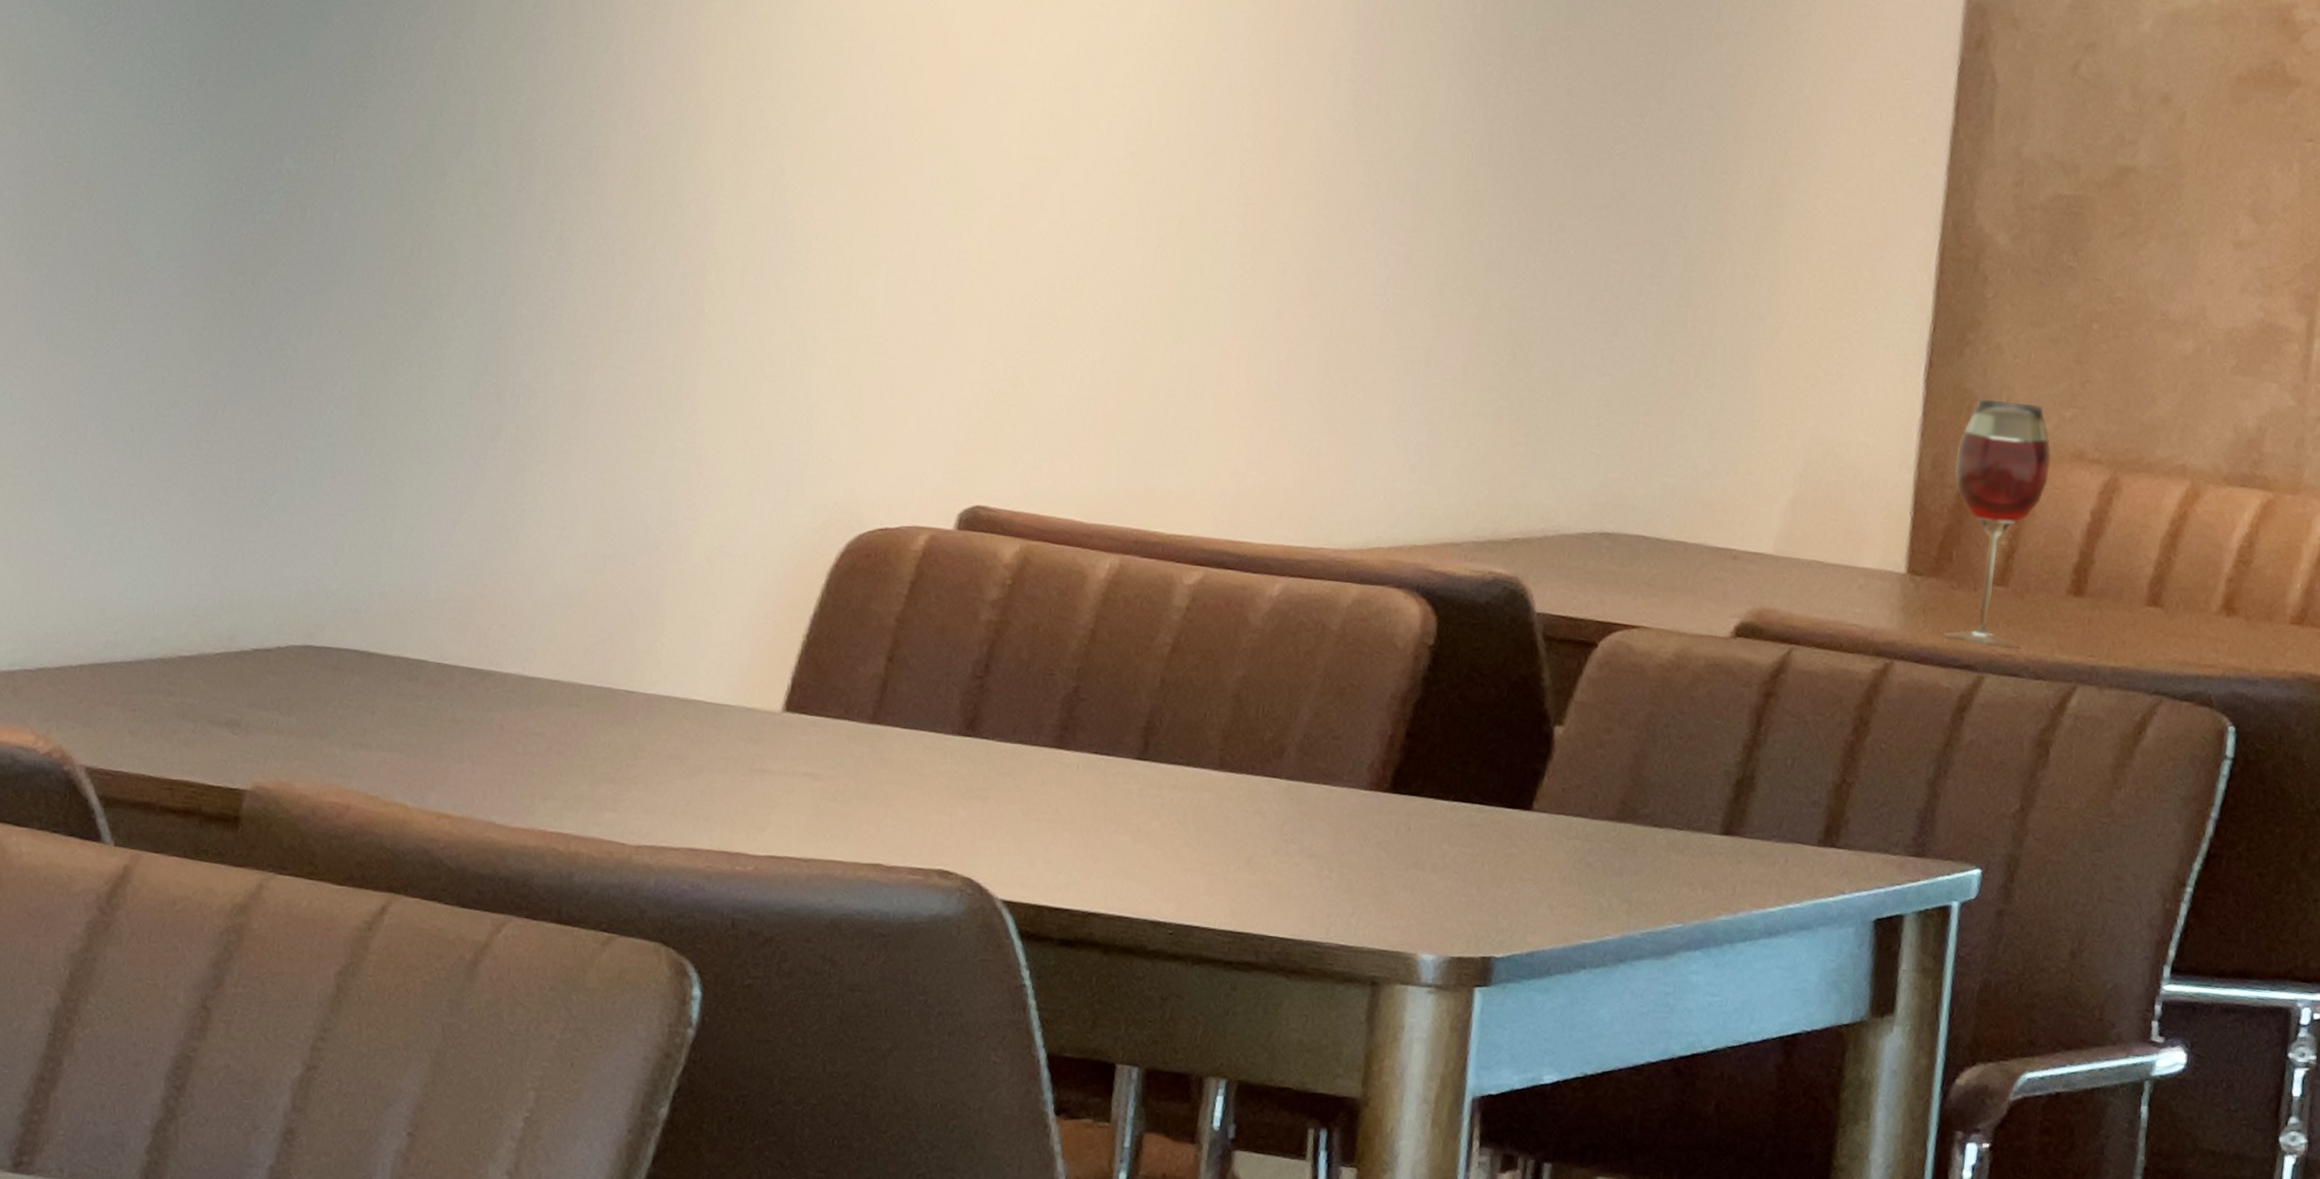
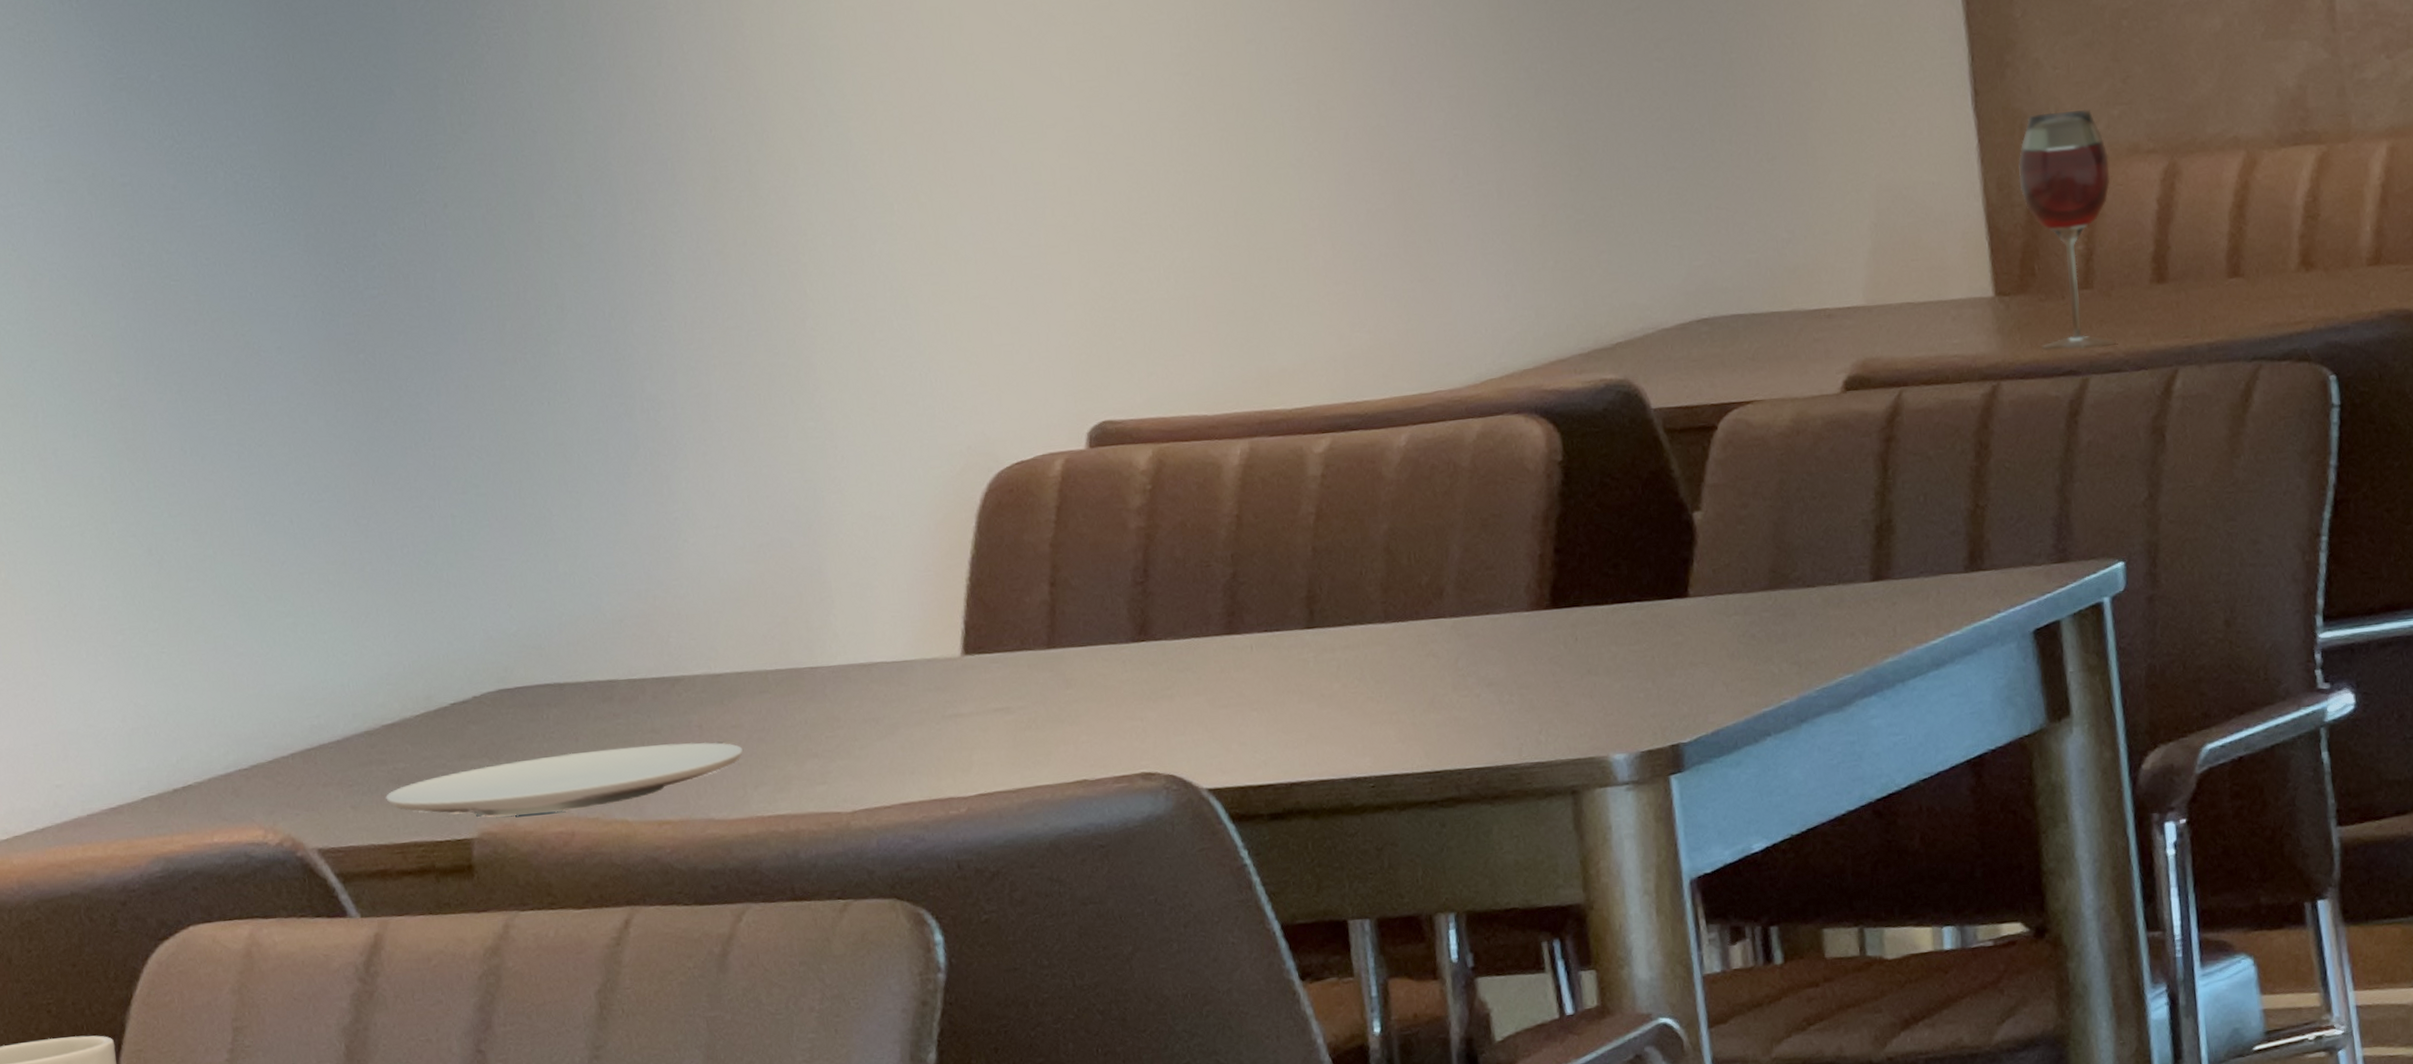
plate: none [166,719,540,785] -> present [385,742,744,817]

